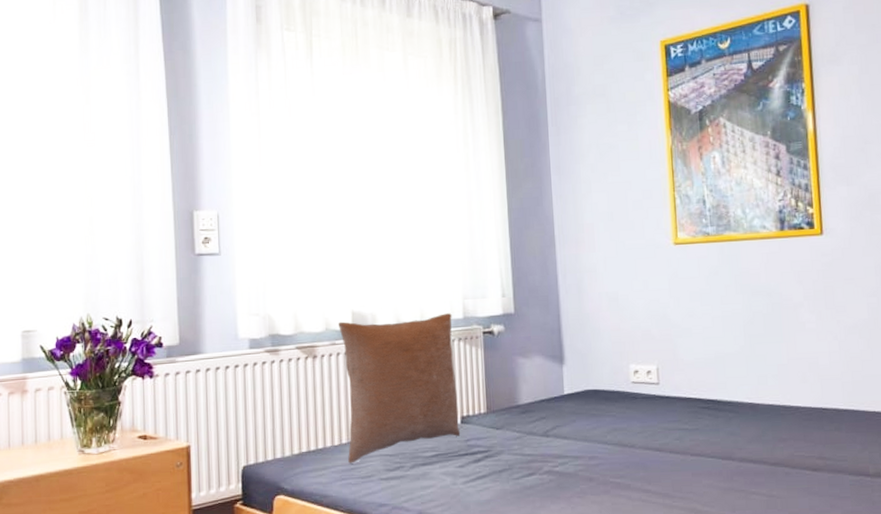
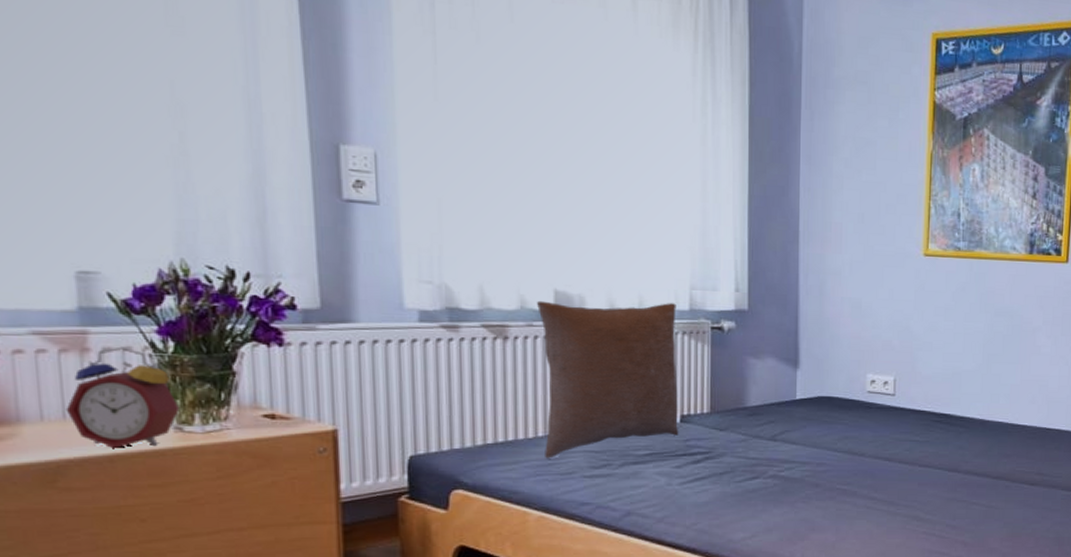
alarm clock: none [10,387,83,470] -> present [65,346,180,448]

